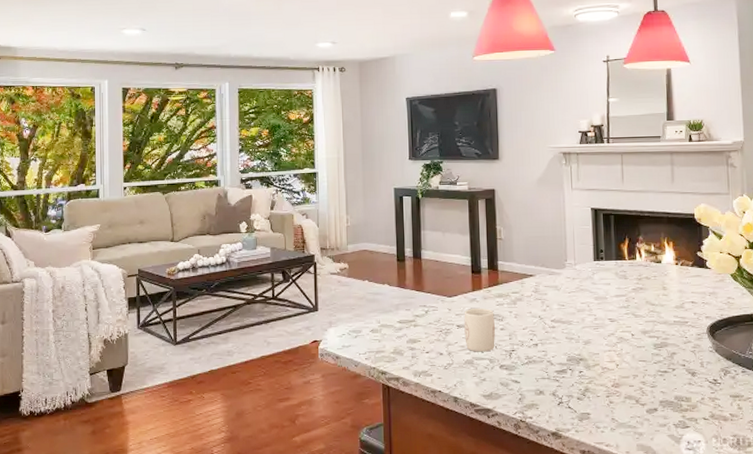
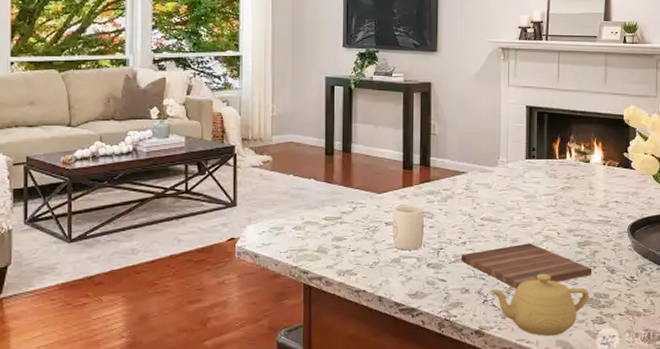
cutting board: none [533,345,671,391] -> present [461,243,592,289]
teapot: none [564,375,670,439] -> present [489,273,590,336]

